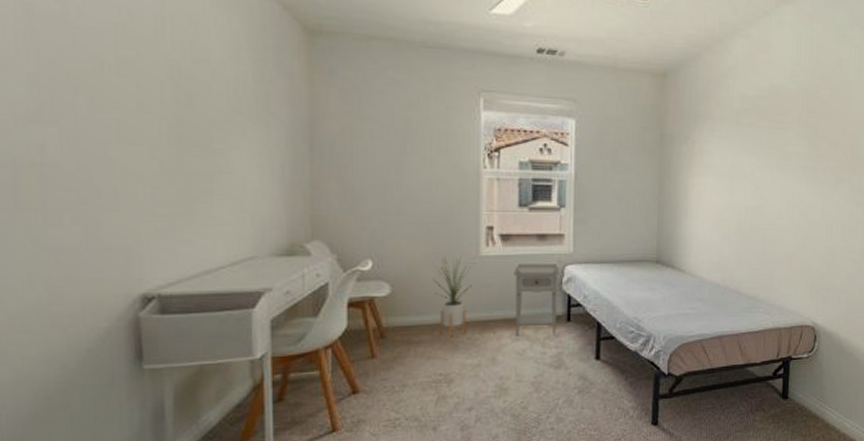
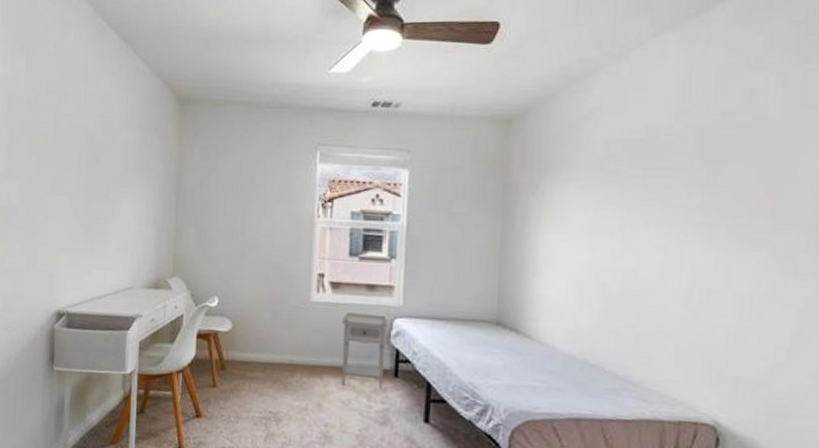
house plant: present [433,257,471,338] -> none [268,300,302,378]

